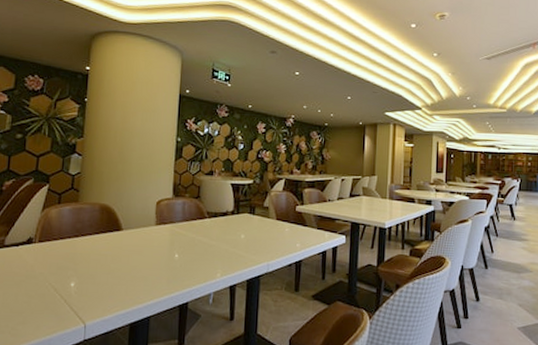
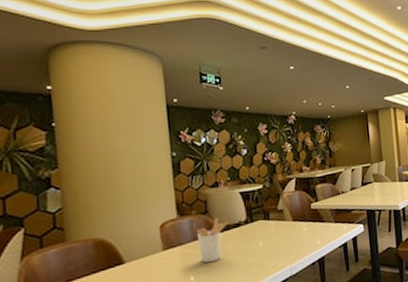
utensil holder: none [186,204,216,245] -> present [196,218,228,263]

